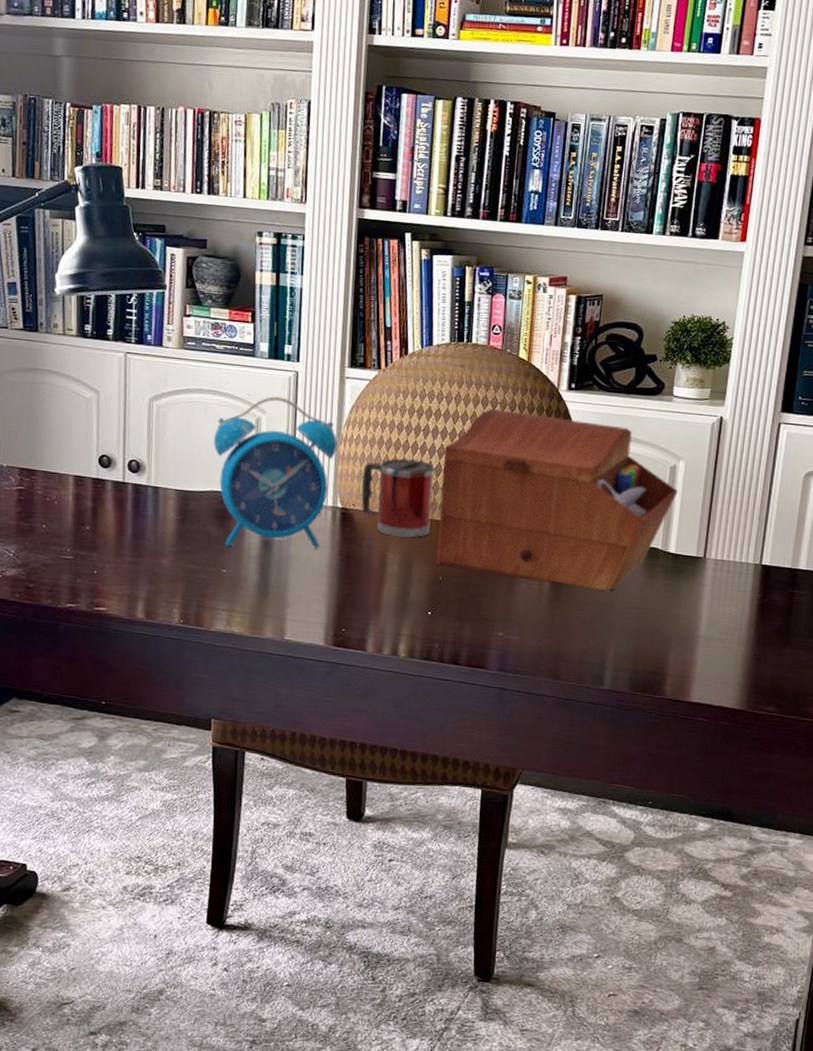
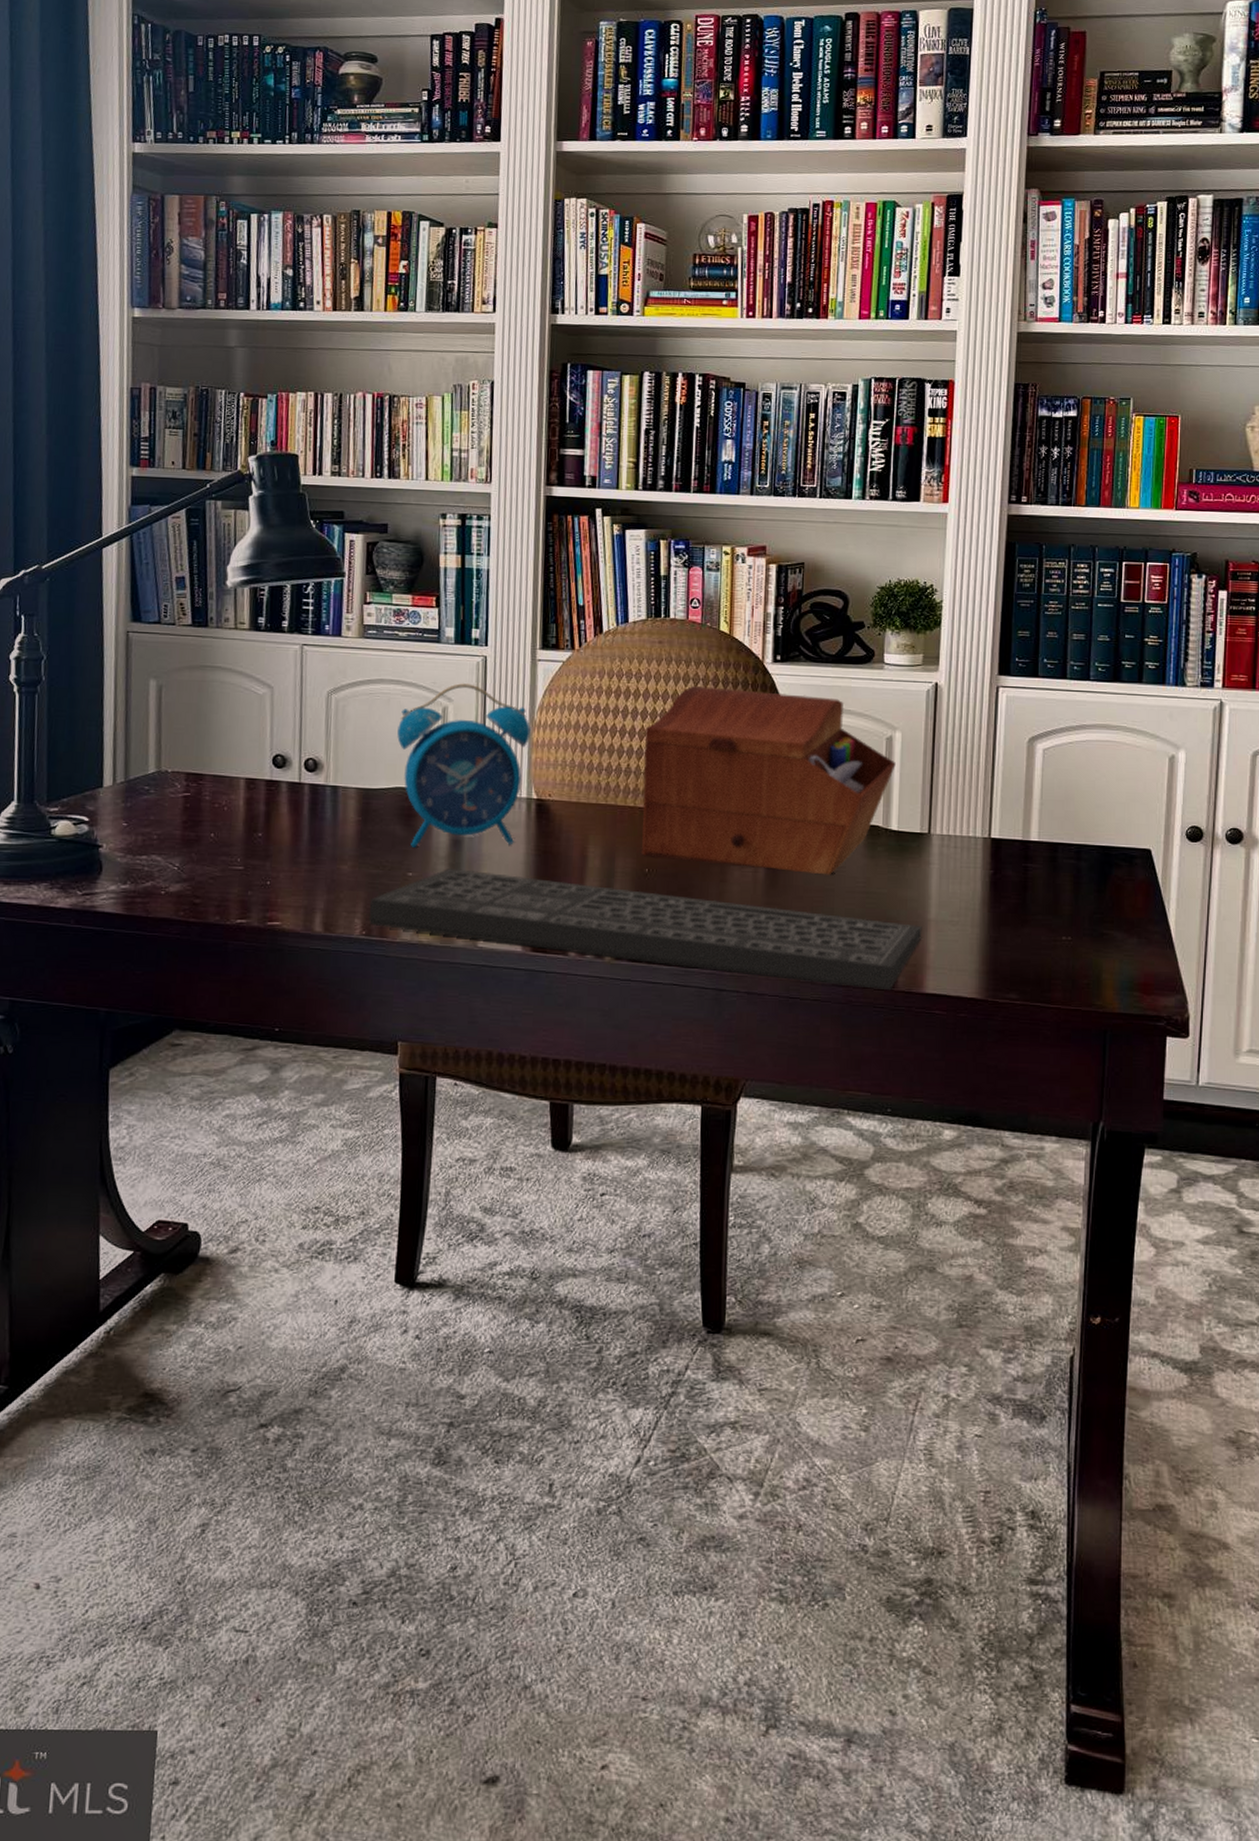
keyboard: none [186,567,692,698] -> present [368,868,922,991]
mug: present [361,458,435,538] -> none [558,743,636,828]

